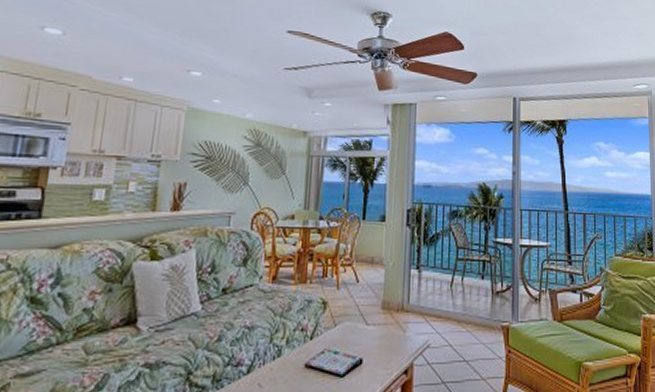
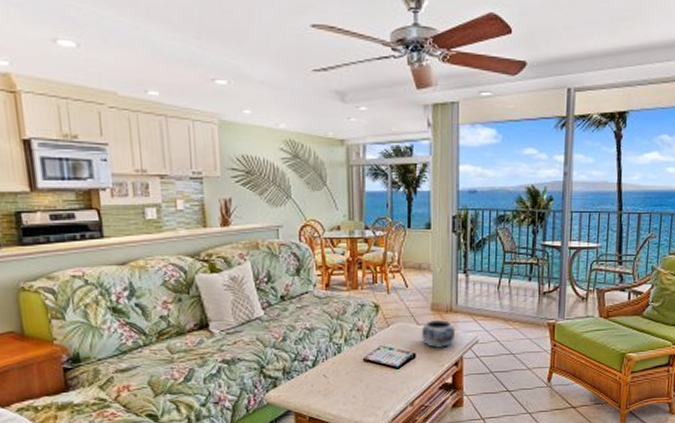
decorative bowl: none [370,320,407,354] -> present [422,320,456,349]

